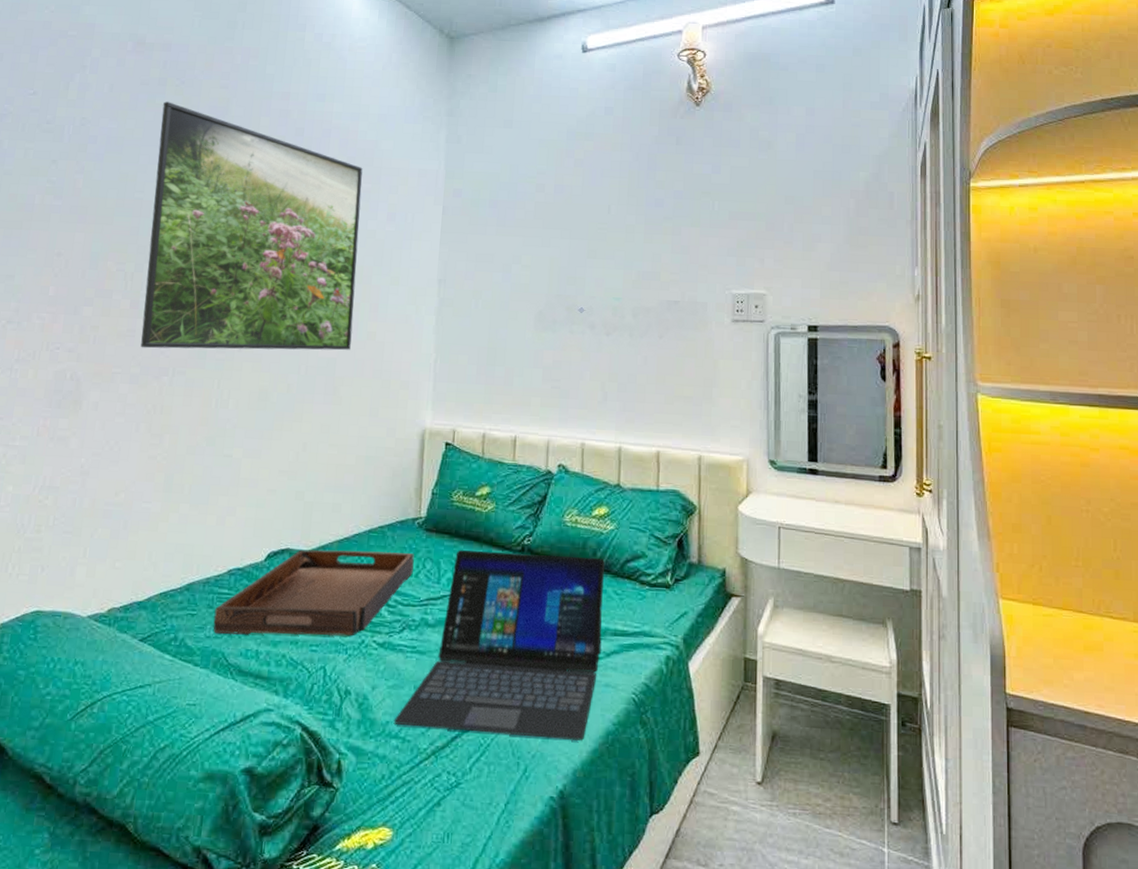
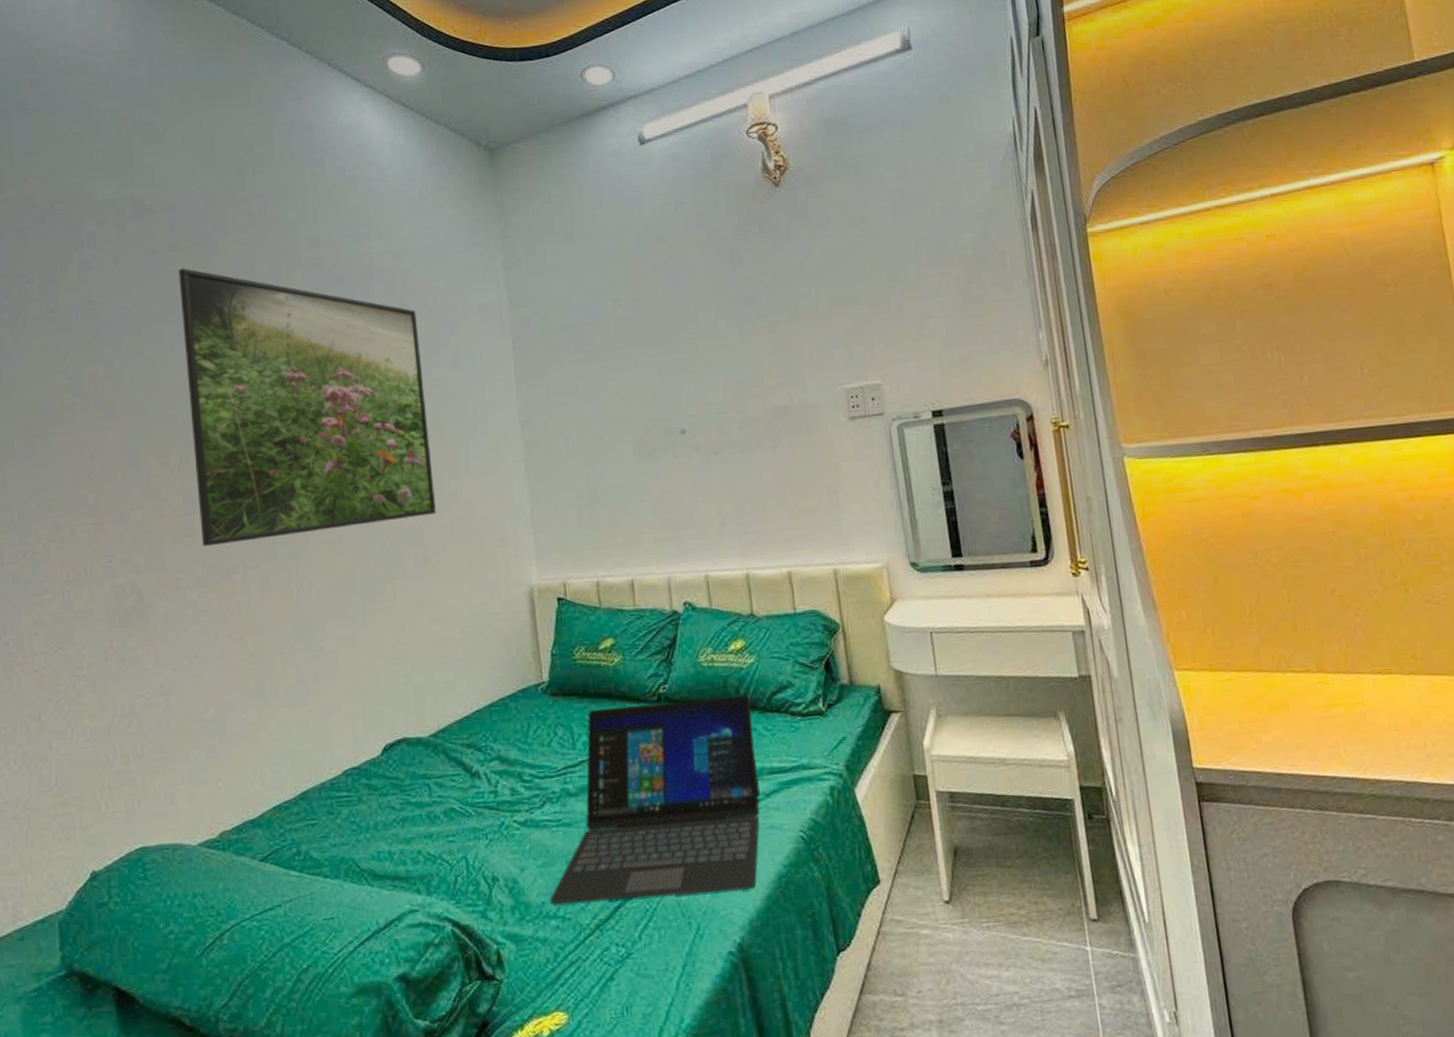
serving tray: present [213,549,414,636] -> none [336,722,545,841]

